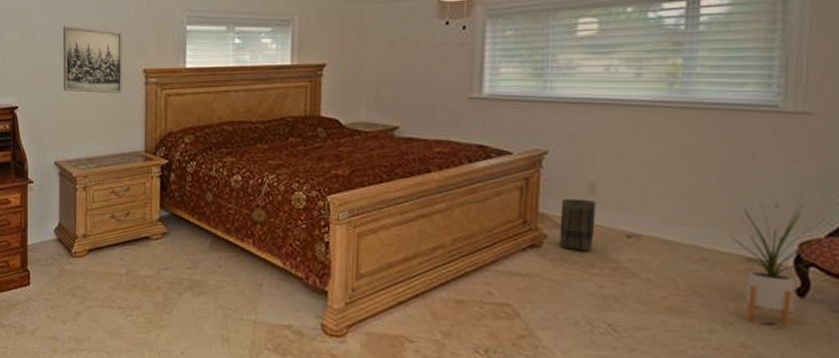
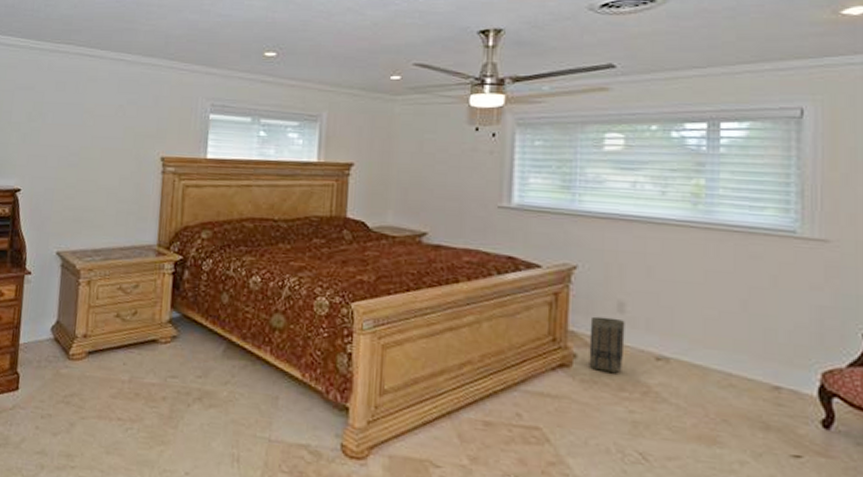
wall art: present [62,26,123,94] -> none [72,106,141,182]
house plant: present [731,202,824,328] -> none [757,329,844,461]

